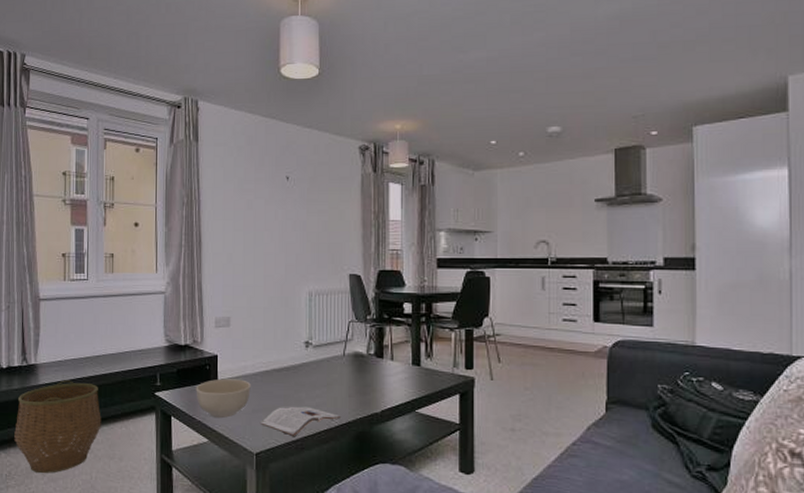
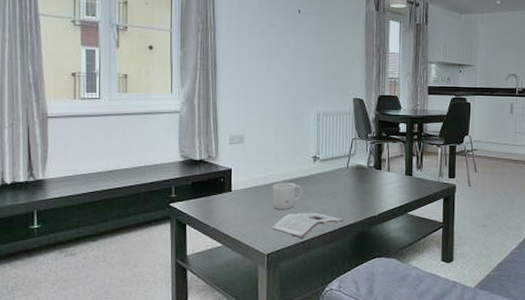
basket: present [14,380,101,473] -> none [21,194,115,282]
bowl: present [196,378,251,419] -> none [210,190,263,225]
mug: none [261,371,293,402] -> present [272,182,302,209]

